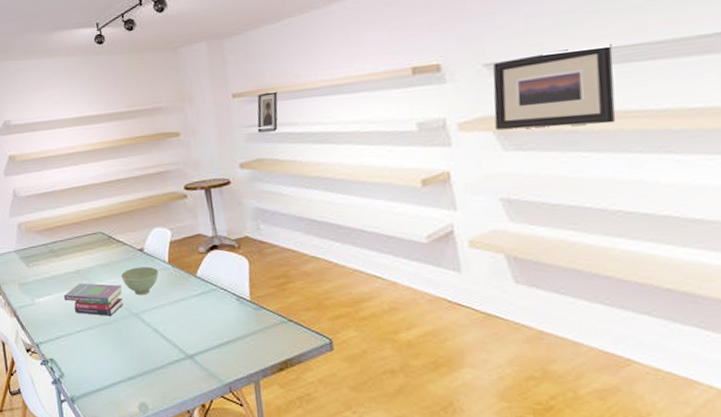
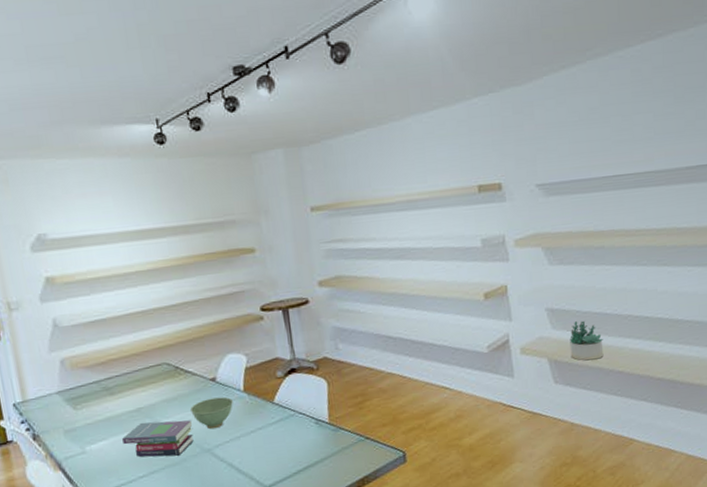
picture frame: present [257,91,278,133] -> none [336,205,357,249]
picture frame: present [493,44,616,131] -> none [543,171,630,247]
succulent plant: none [534,214,583,260] -> present [570,320,604,361]

